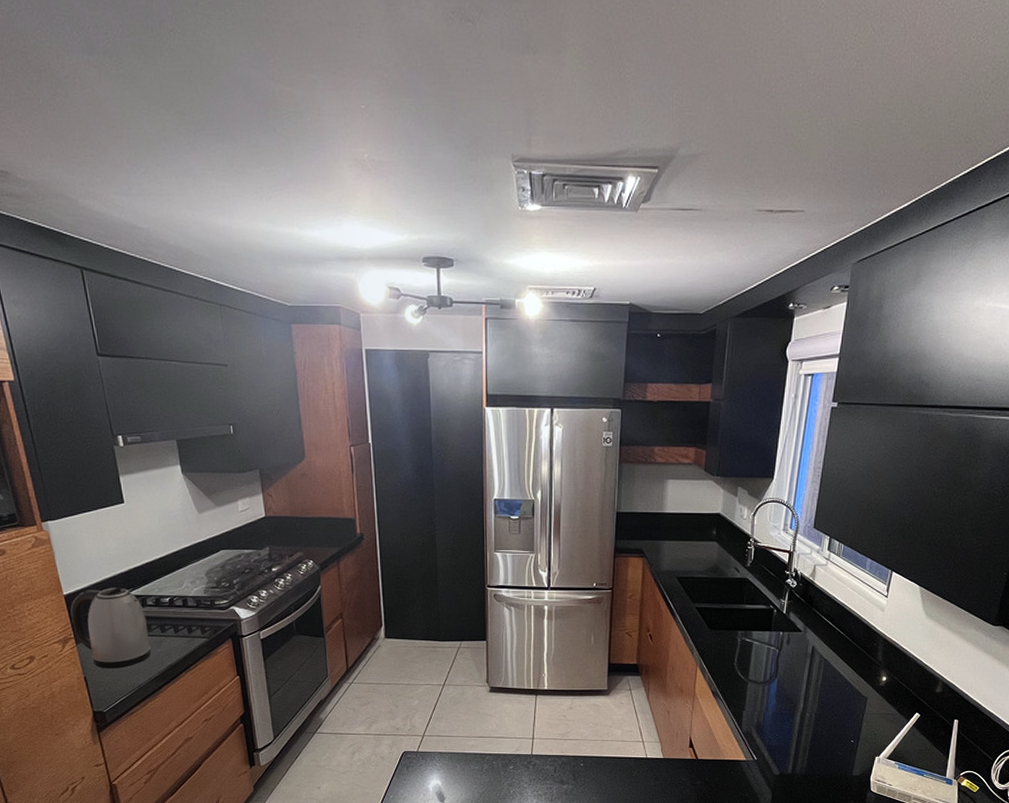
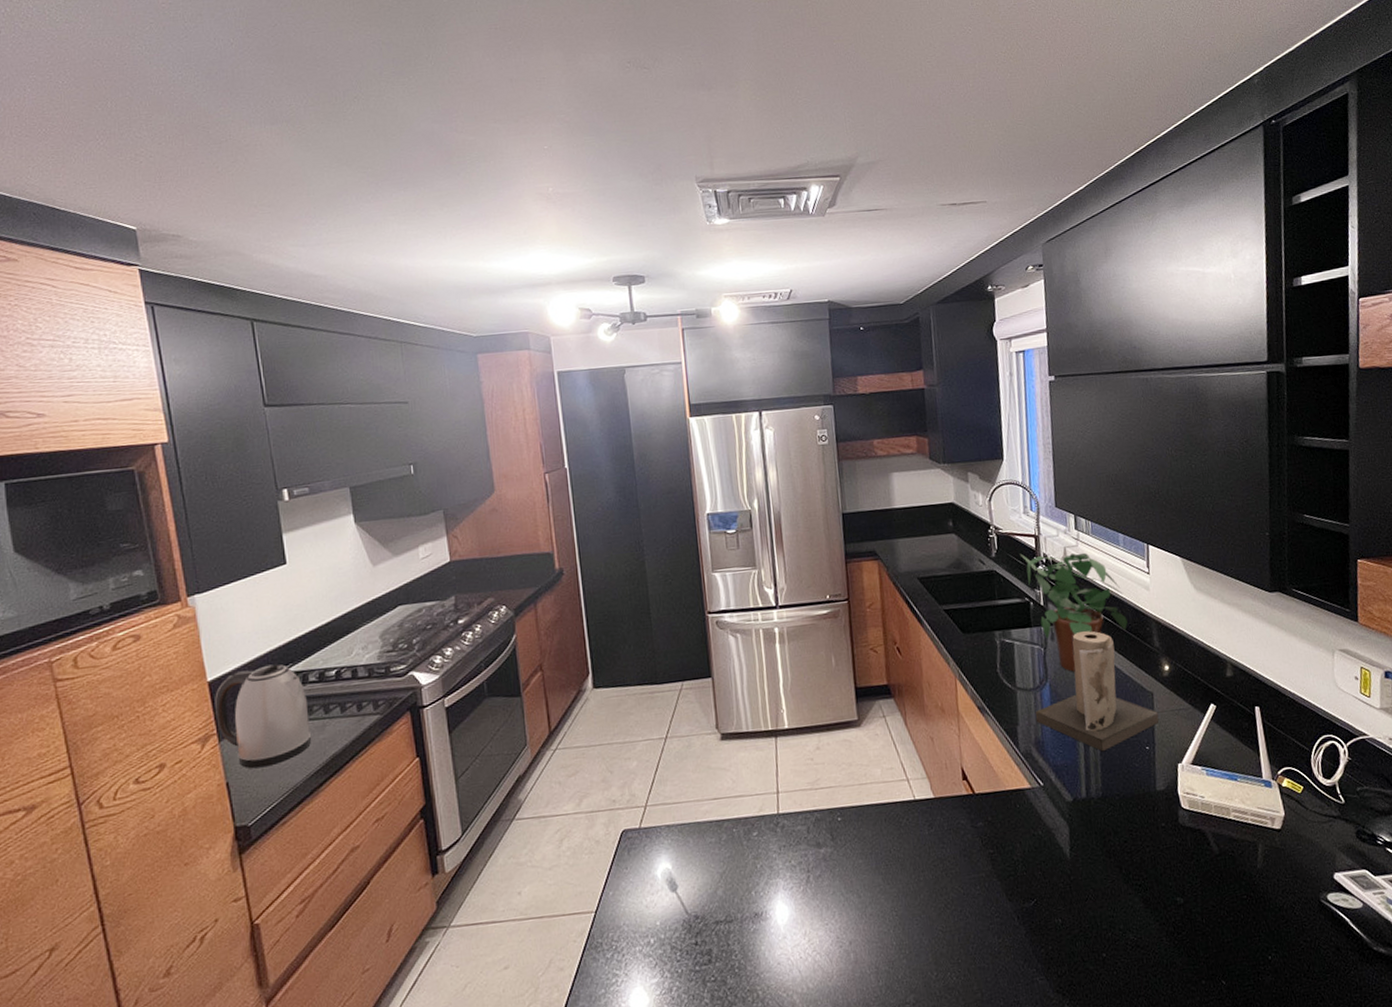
paper towel roll: none [760,640,868,740] -> present [1035,631,1160,752]
potted plant: none [773,566,860,673] -> present [1020,552,1128,672]

